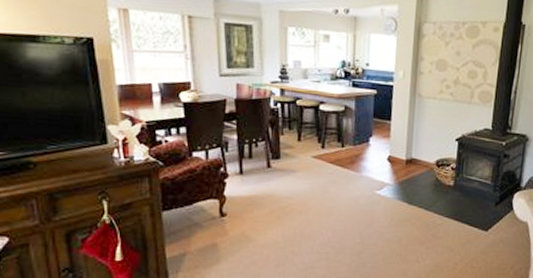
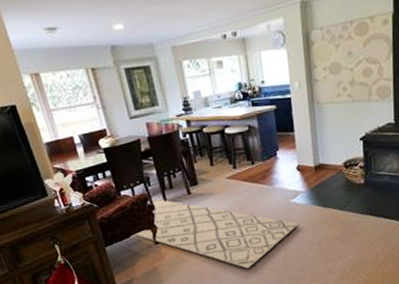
rug: none [197,166,380,259] -> present [133,198,299,269]

